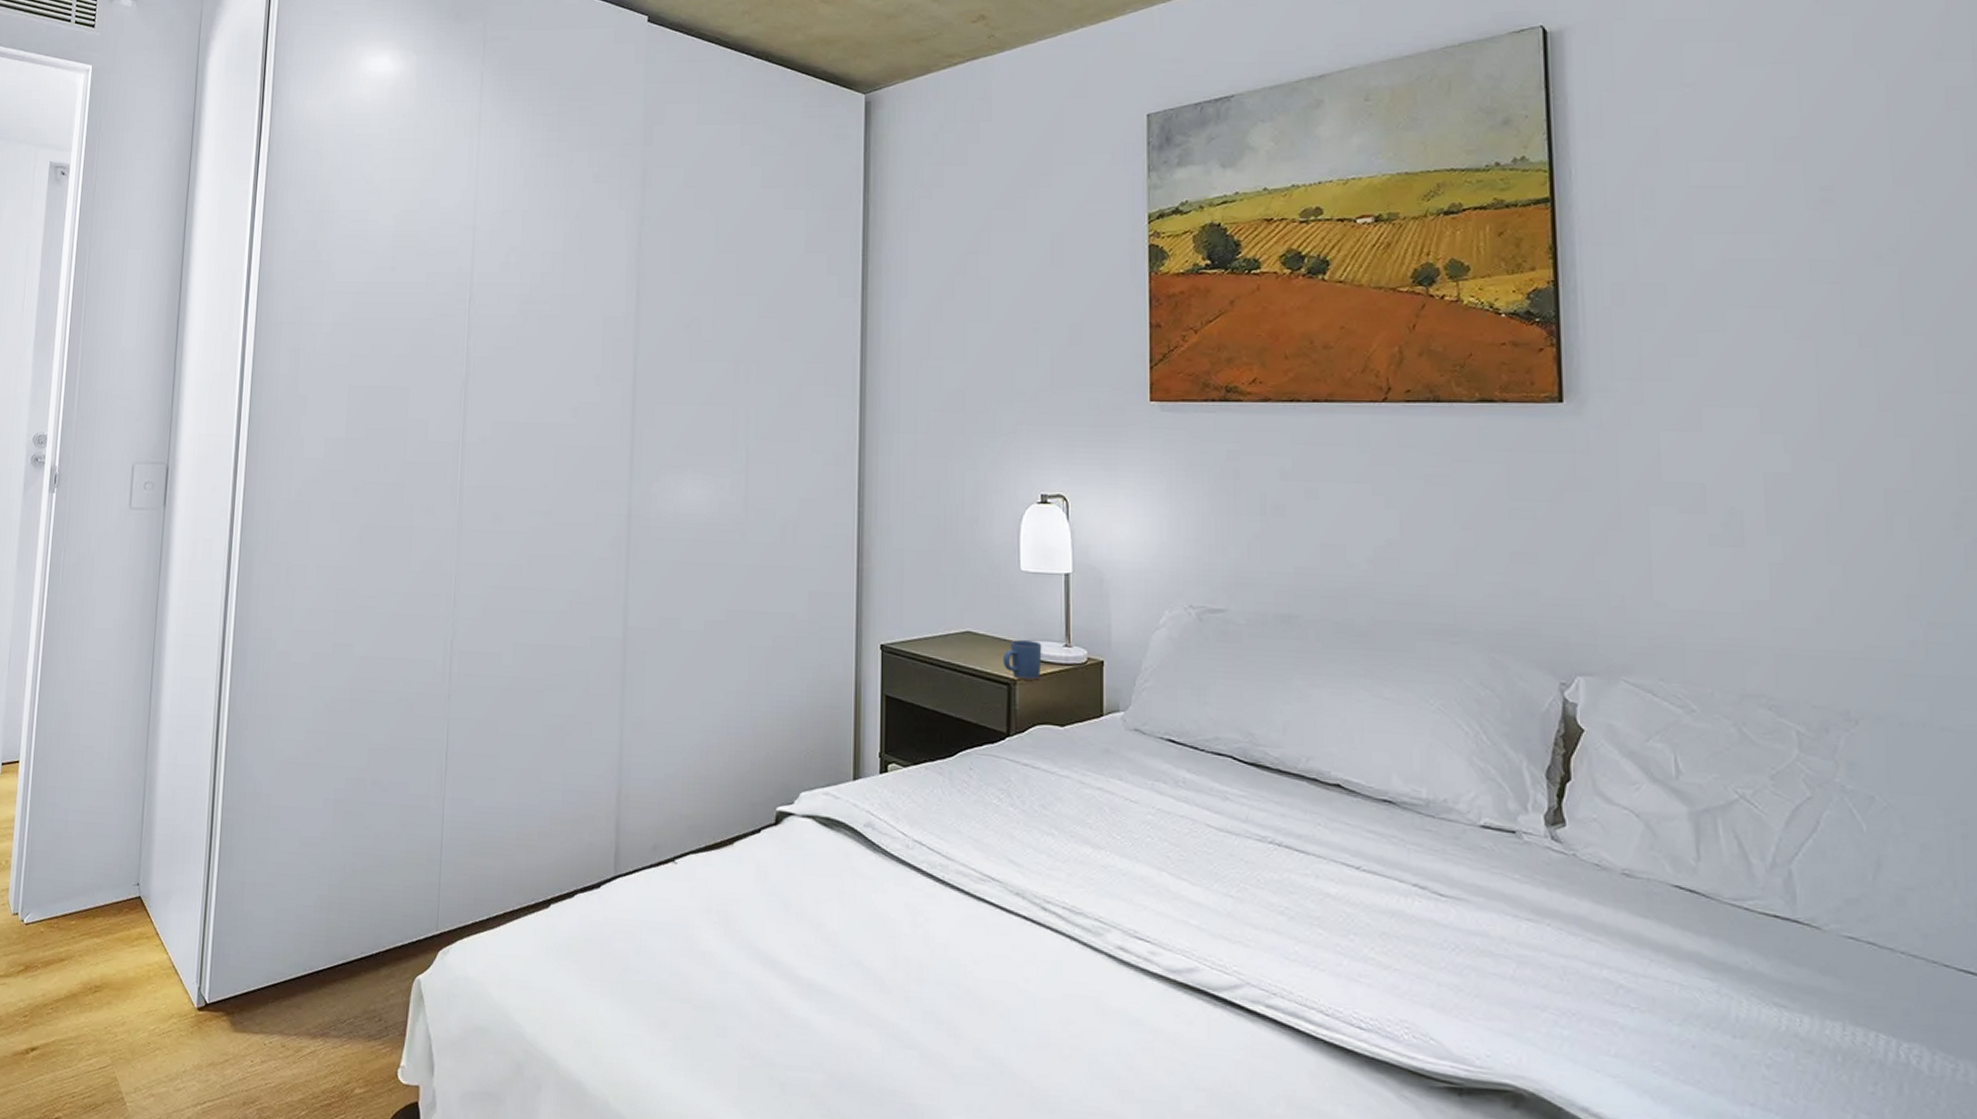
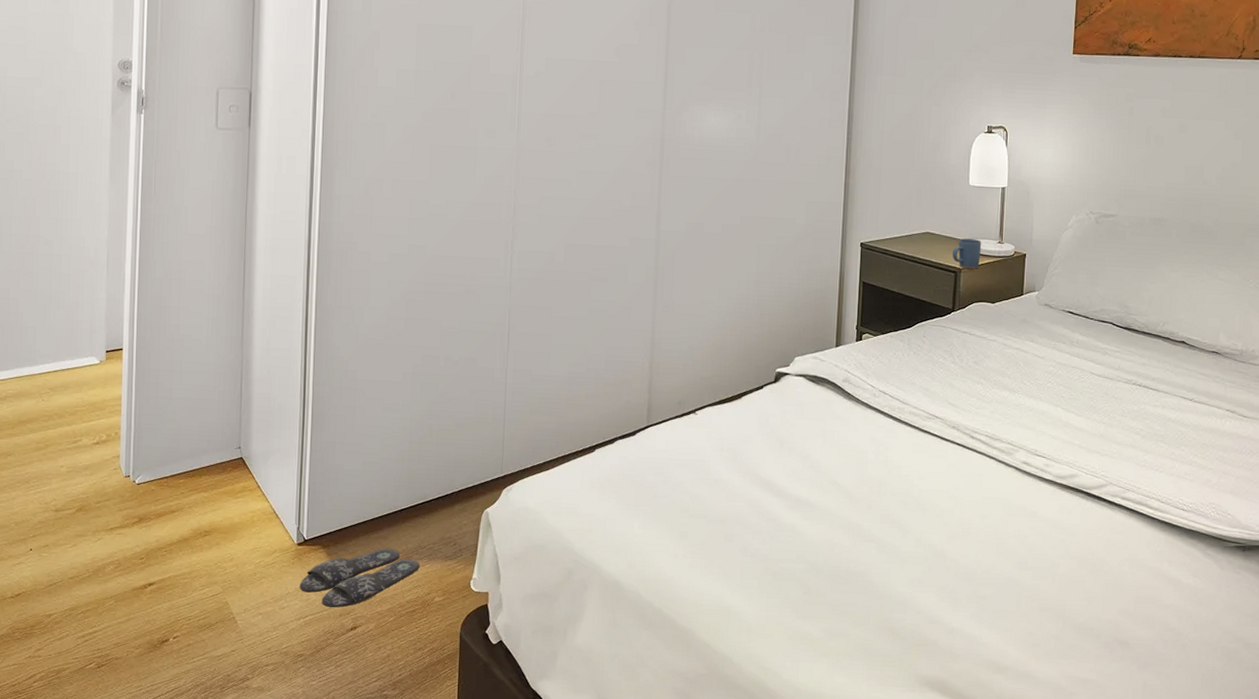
slippers: none [198,1019,338,1094] -> present [299,548,420,607]

